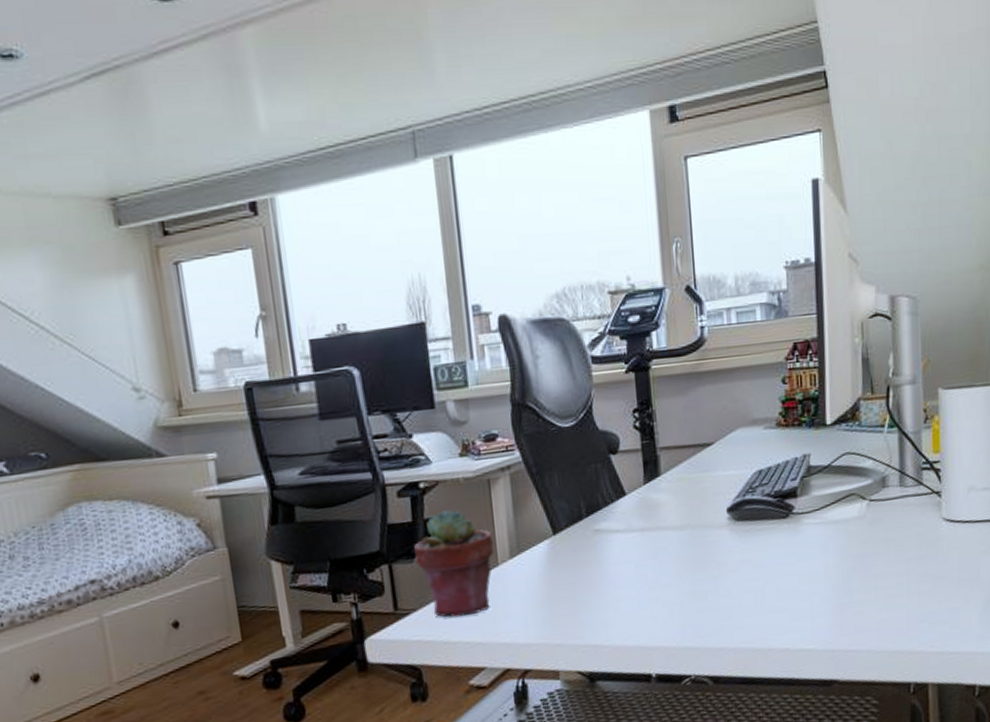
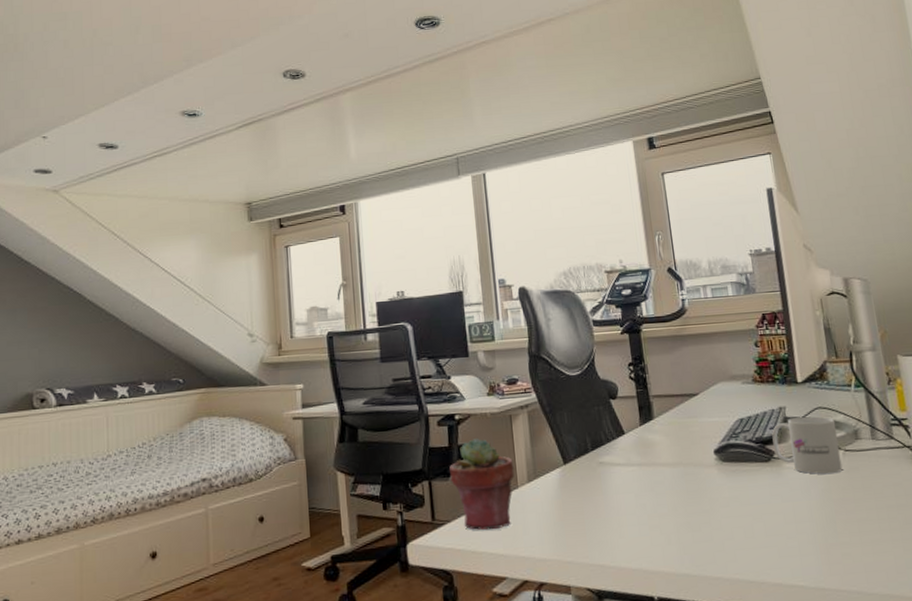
mug: none [793,463,865,529] -> present [772,416,843,474]

